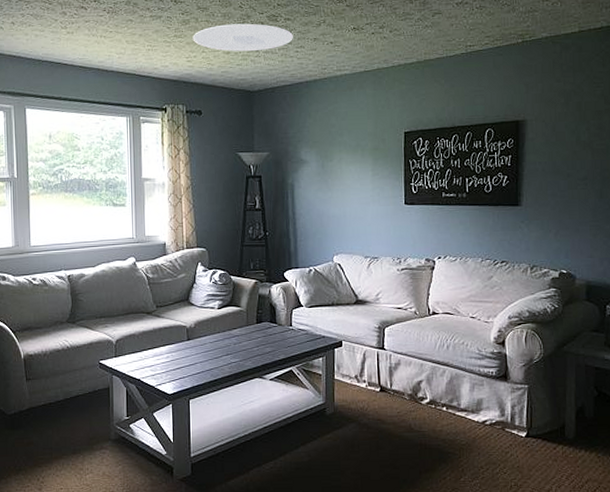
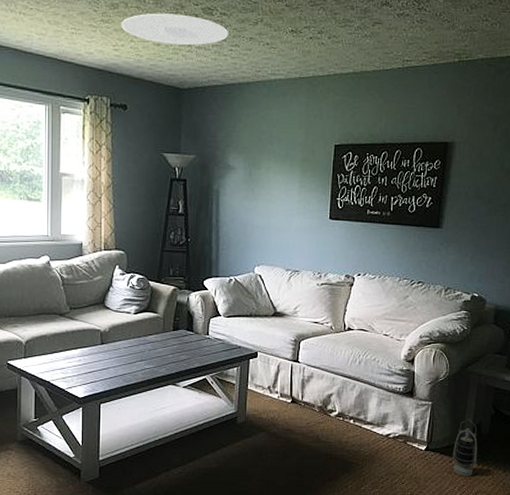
lantern: none [555,402,583,464] -> present [452,419,478,476]

